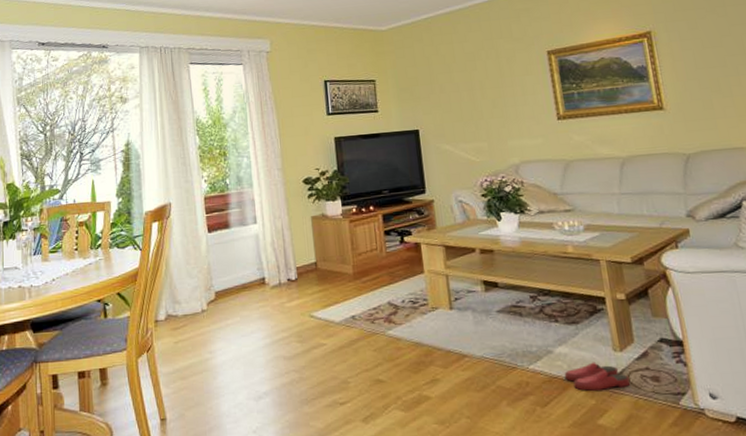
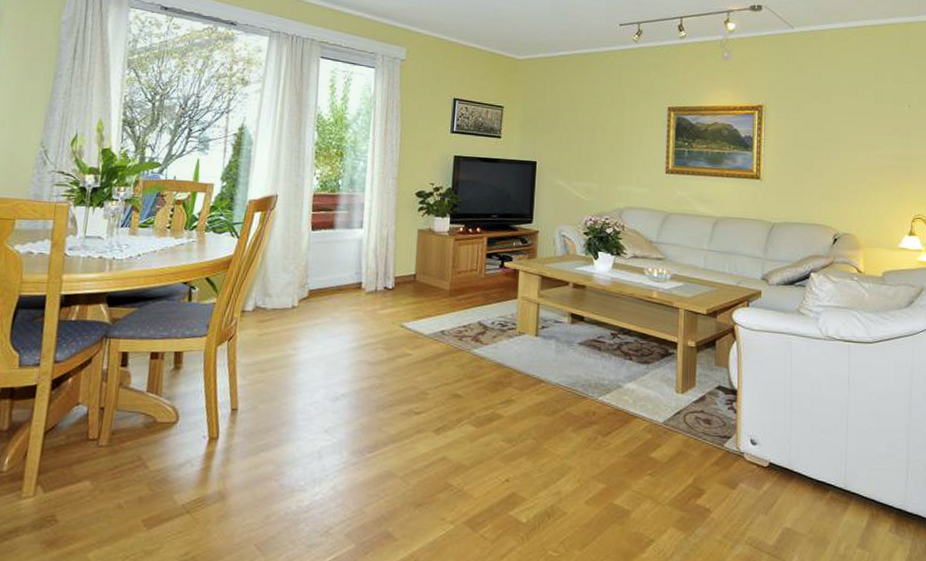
slippers: present [564,362,631,391] -> none [628,400,686,426]

